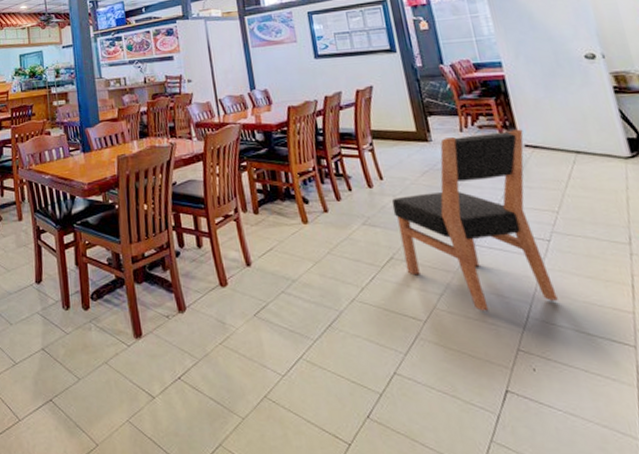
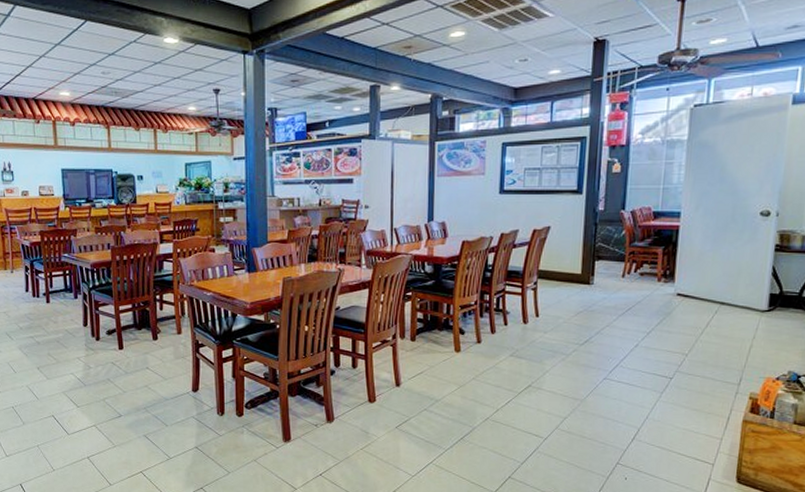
dining chair: present [391,129,558,311] -> none [540,279,680,433]

